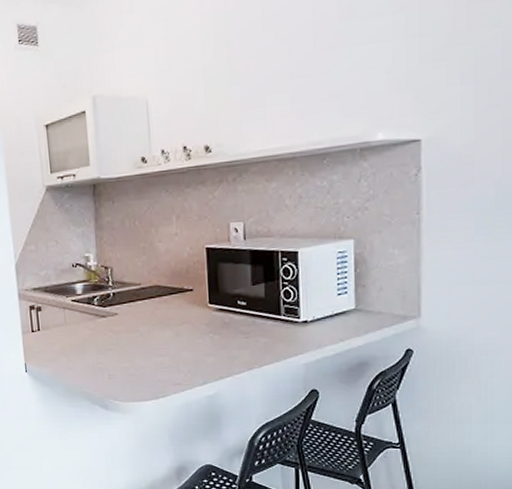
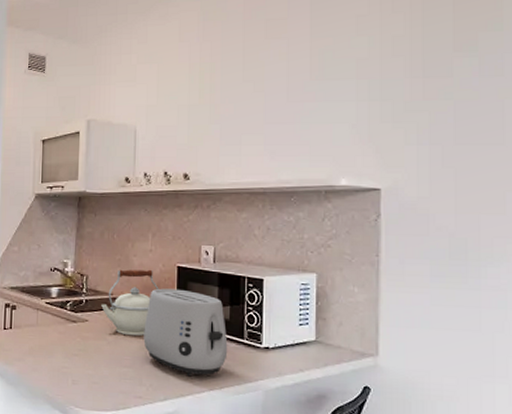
kettle: none [130,254,189,325] -> present [101,269,159,337]
toaster: none [176,271,265,359] -> present [143,288,228,377]

